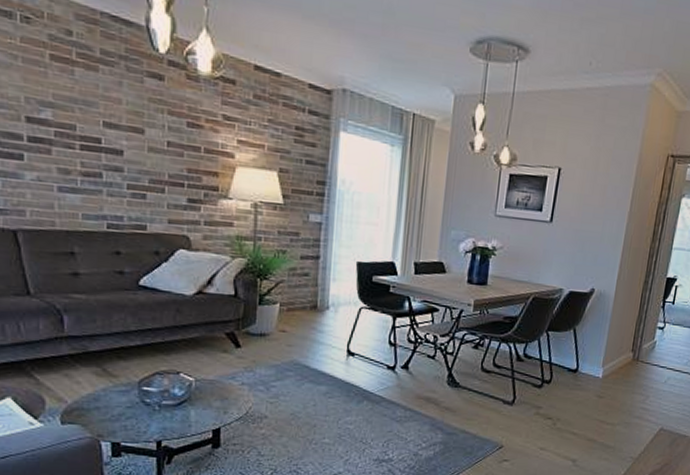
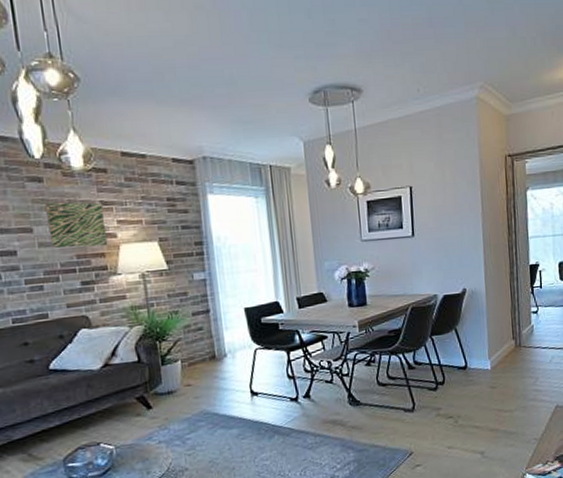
wall art: none [161,104,225,164] -> present [45,202,108,248]

